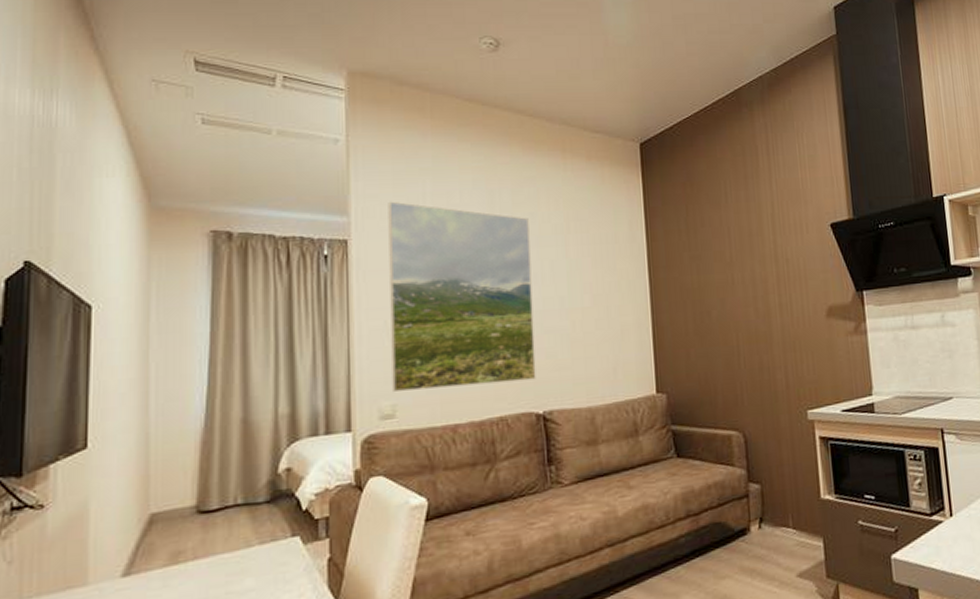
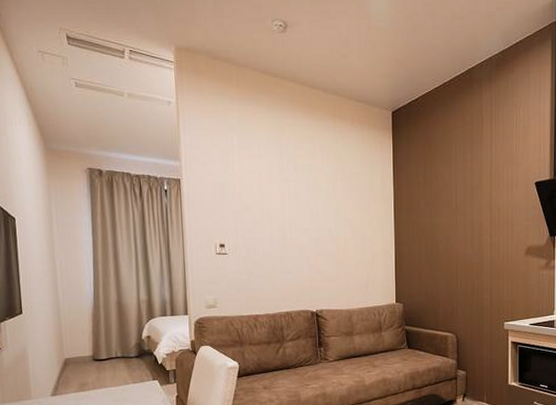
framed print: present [388,201,536,393] -> none [207,151,312,290]

